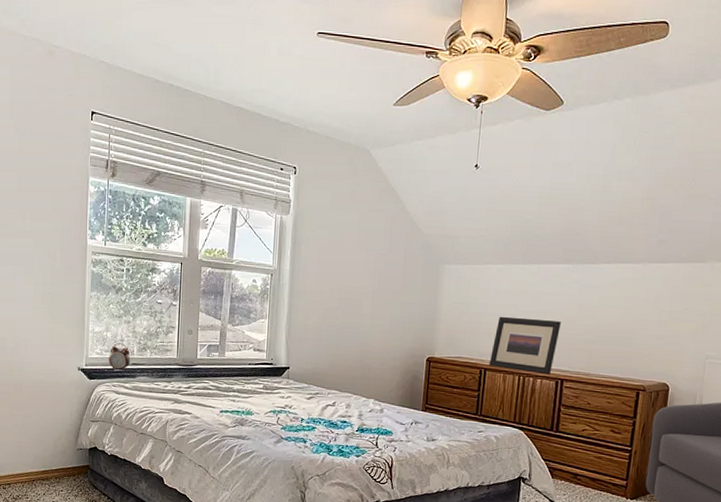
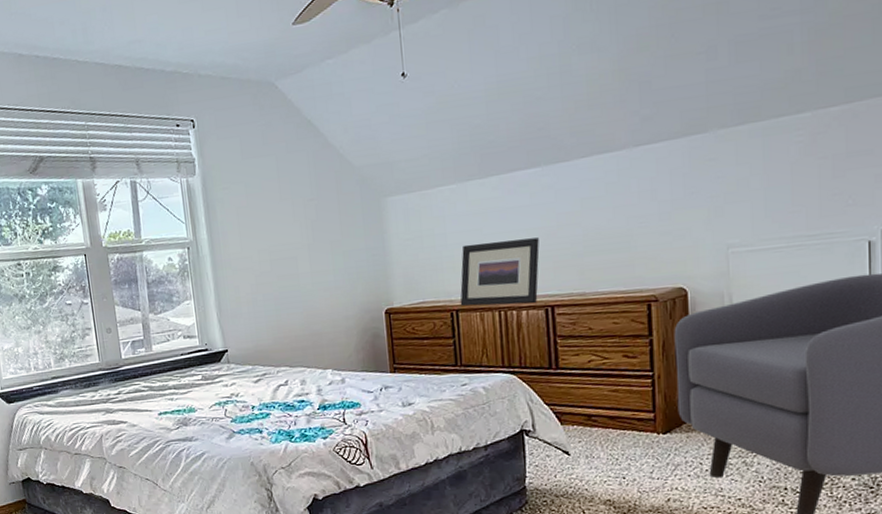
alarm clock: present [108,343,131,371] -> none [24,357,50,389]

